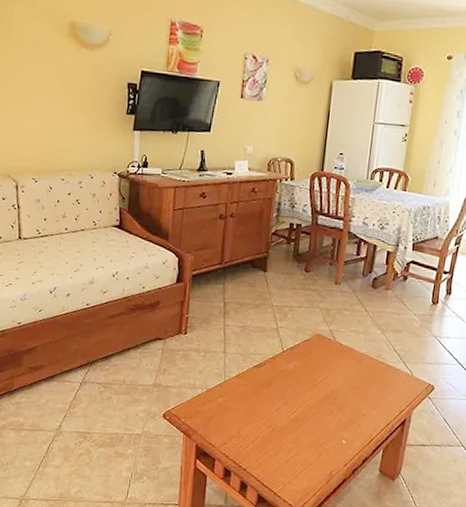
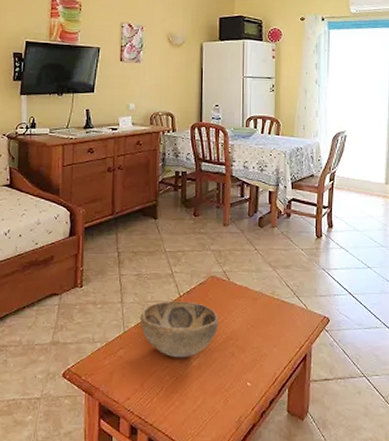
decorative bowl: none [241,354,320,411] -> present [140,301,218,358]

